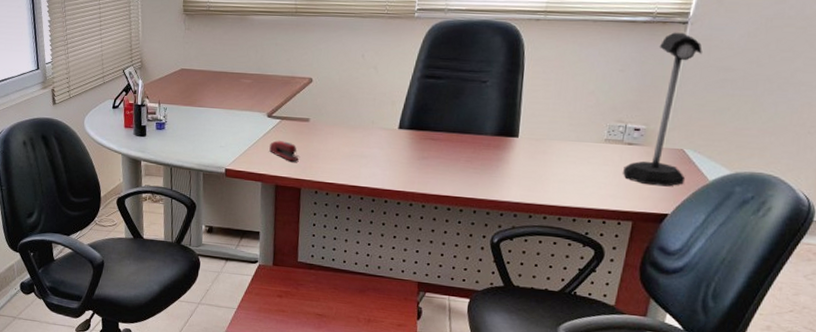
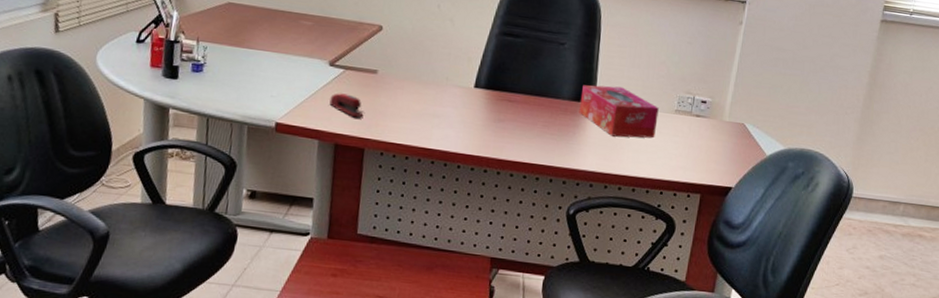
tissue box: none [502,119,587,169] -> present [579,85,659,138]
desk lamp: present [623,32,702,187] -> none [692,10,759,160]

